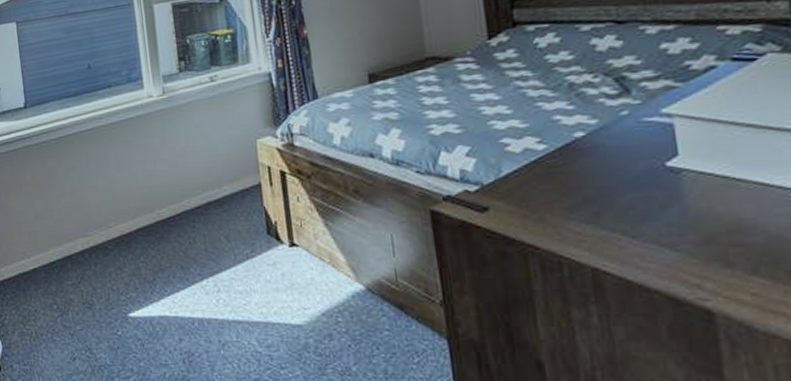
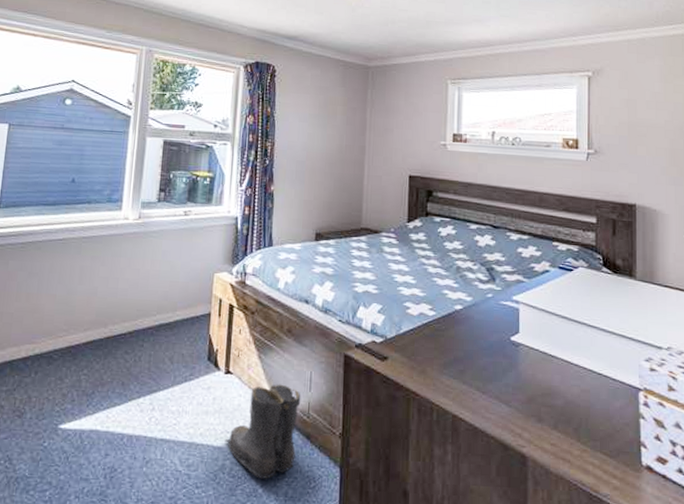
boots: none [303,252,390,356] -> present [225,384,301,479]

